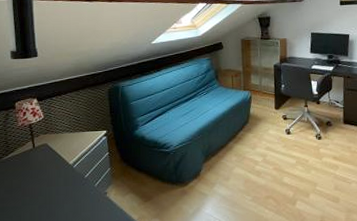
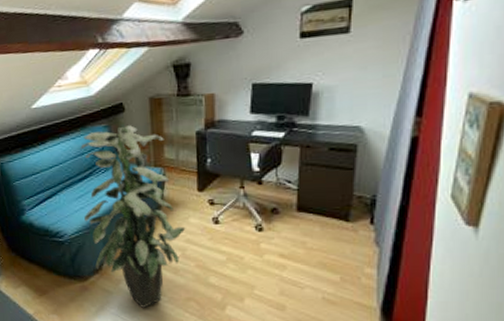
indoor plant: none [188,59,266,207] -> present [80,125,186,308]

